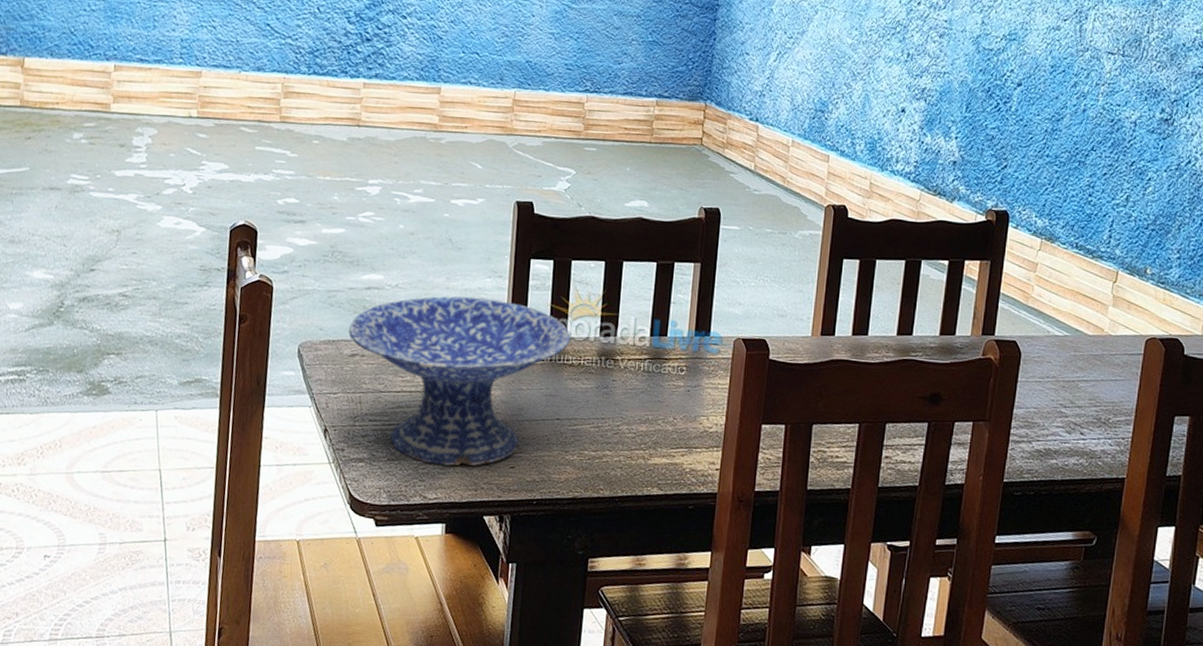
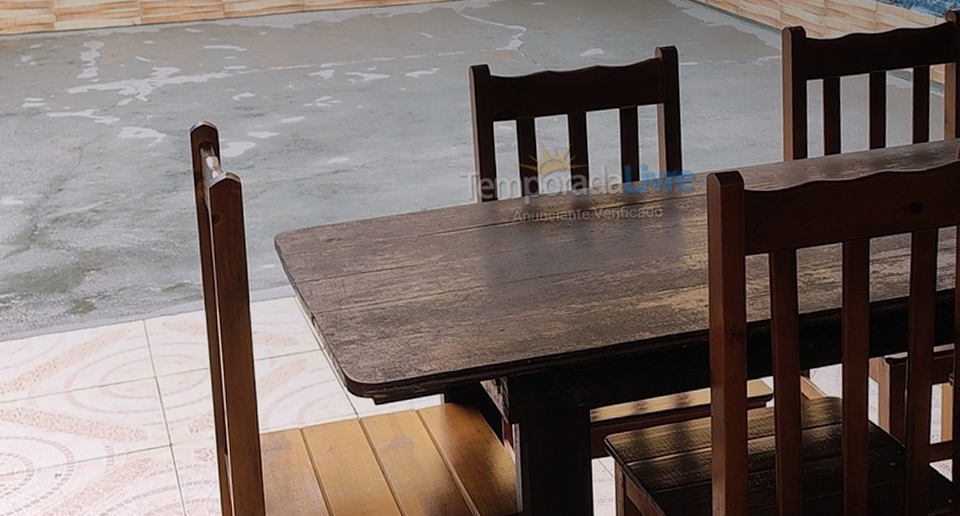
decorative bowl: present [349,296,571,466] -> none [322,167,544,337]

